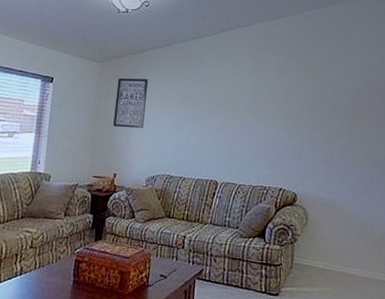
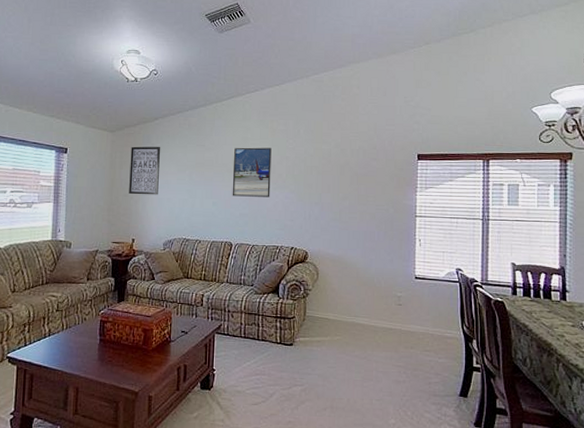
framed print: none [219,82,262,135] -> present [232,147,272,197]

